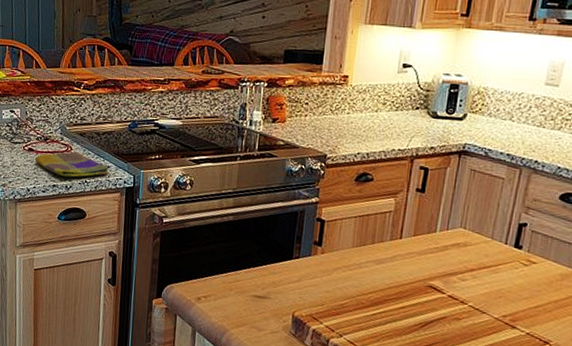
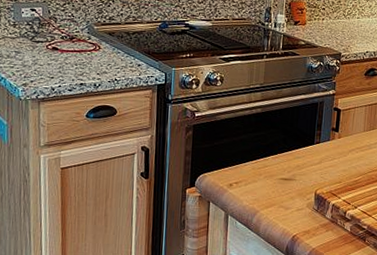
dish towel: present [35,151,109,178] -> none [60,50,140,76]

